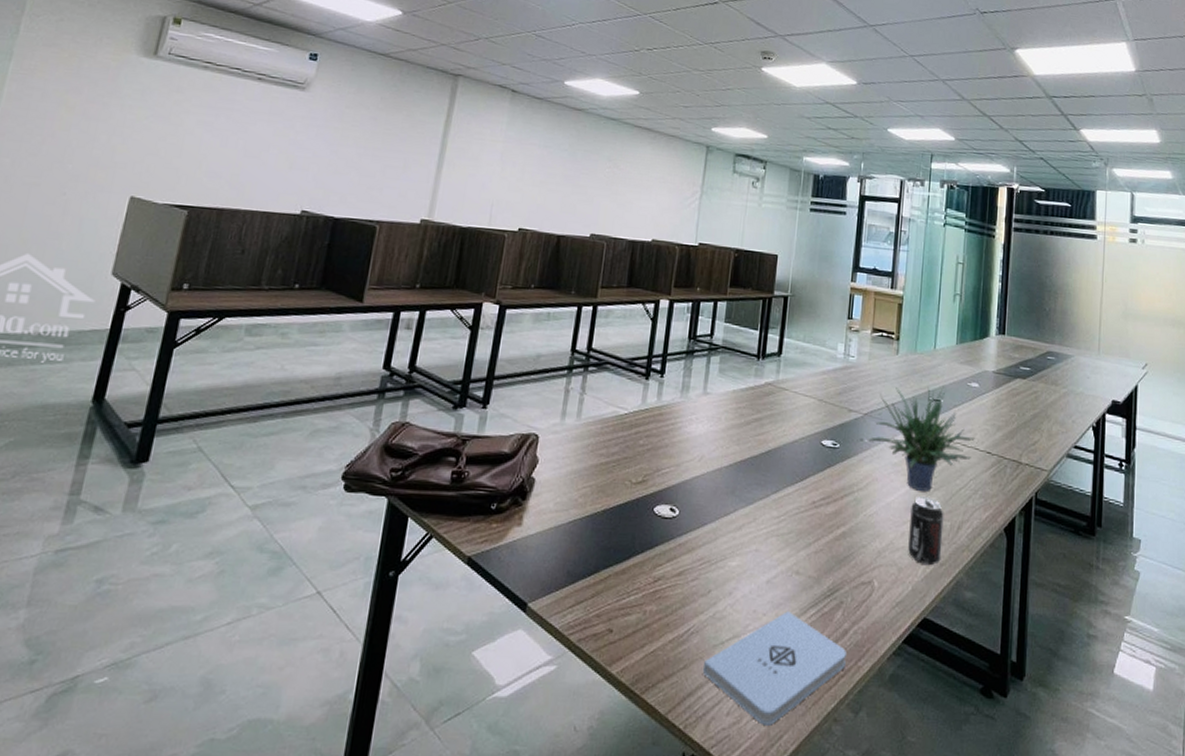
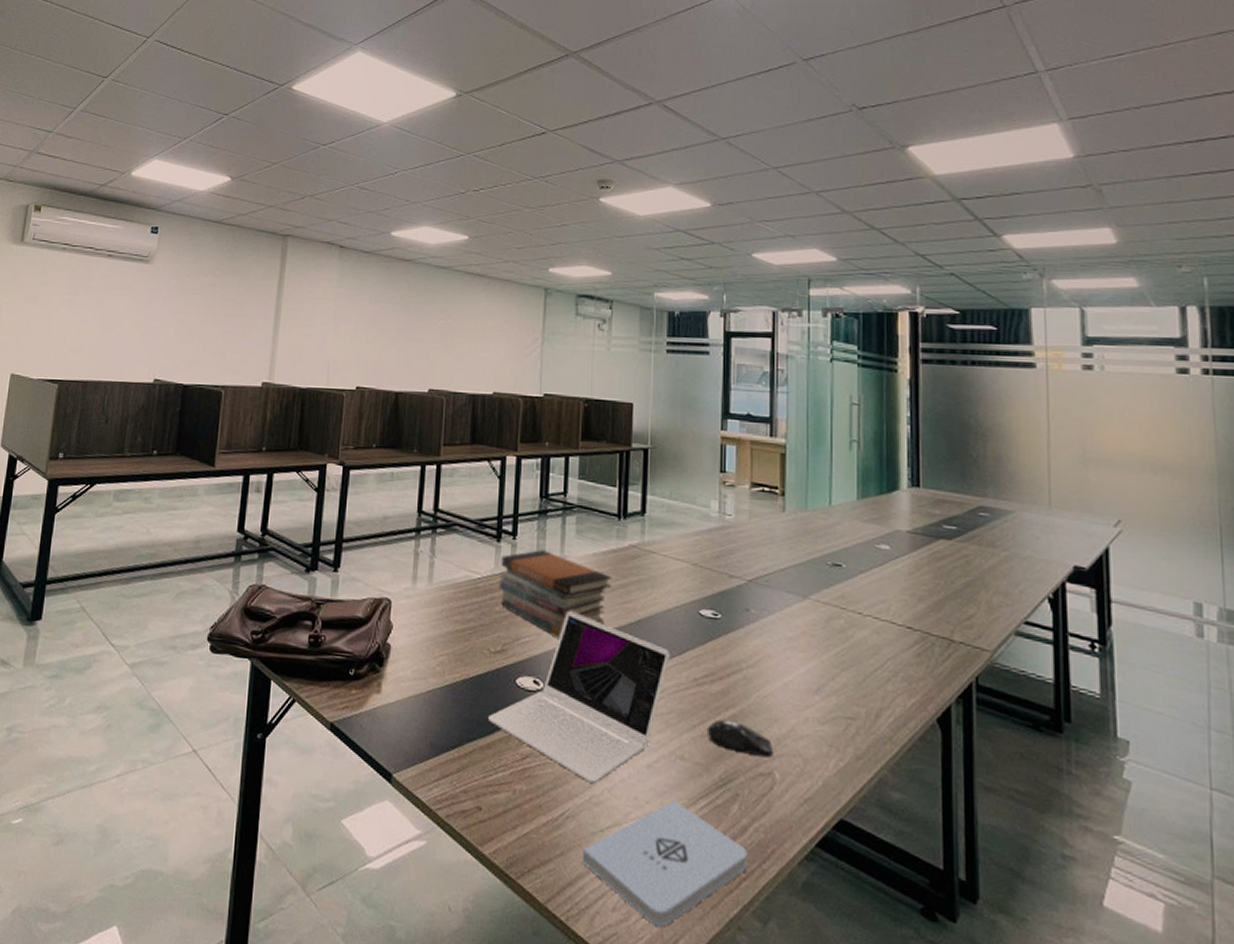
laptop: none [625,442,794,601] -> present [488,610,670,785]
book stack: none [643,387,749,469] -> present [498,550,613,639]
computer mouse: none [820,537,875,569] -> present [706,719,774,758]
potted plant: present [868,387,975,491] -> none [755,549,890,671]
beverage can: present [908,496,944,566] -> none [814,677,857,759]

